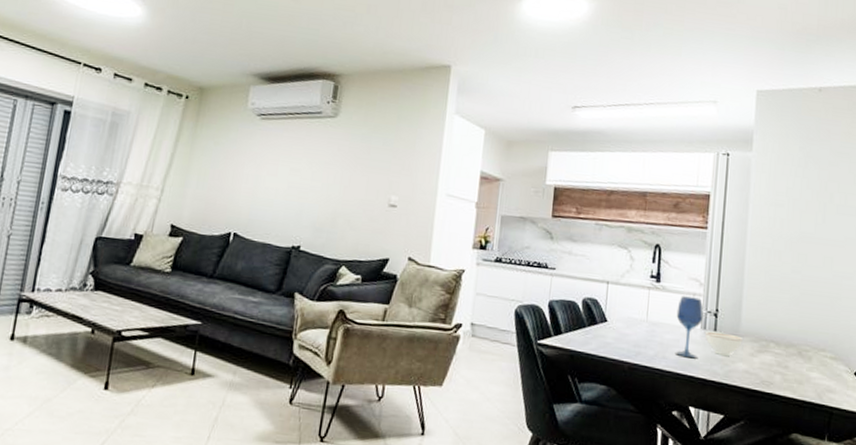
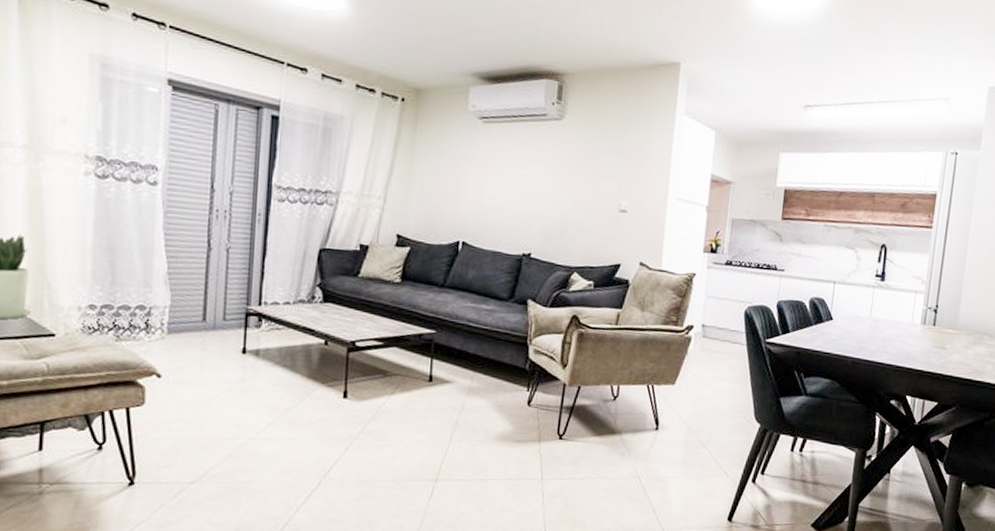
wineglass: present [675,296,704,359] -> none [895,293,925,352]

